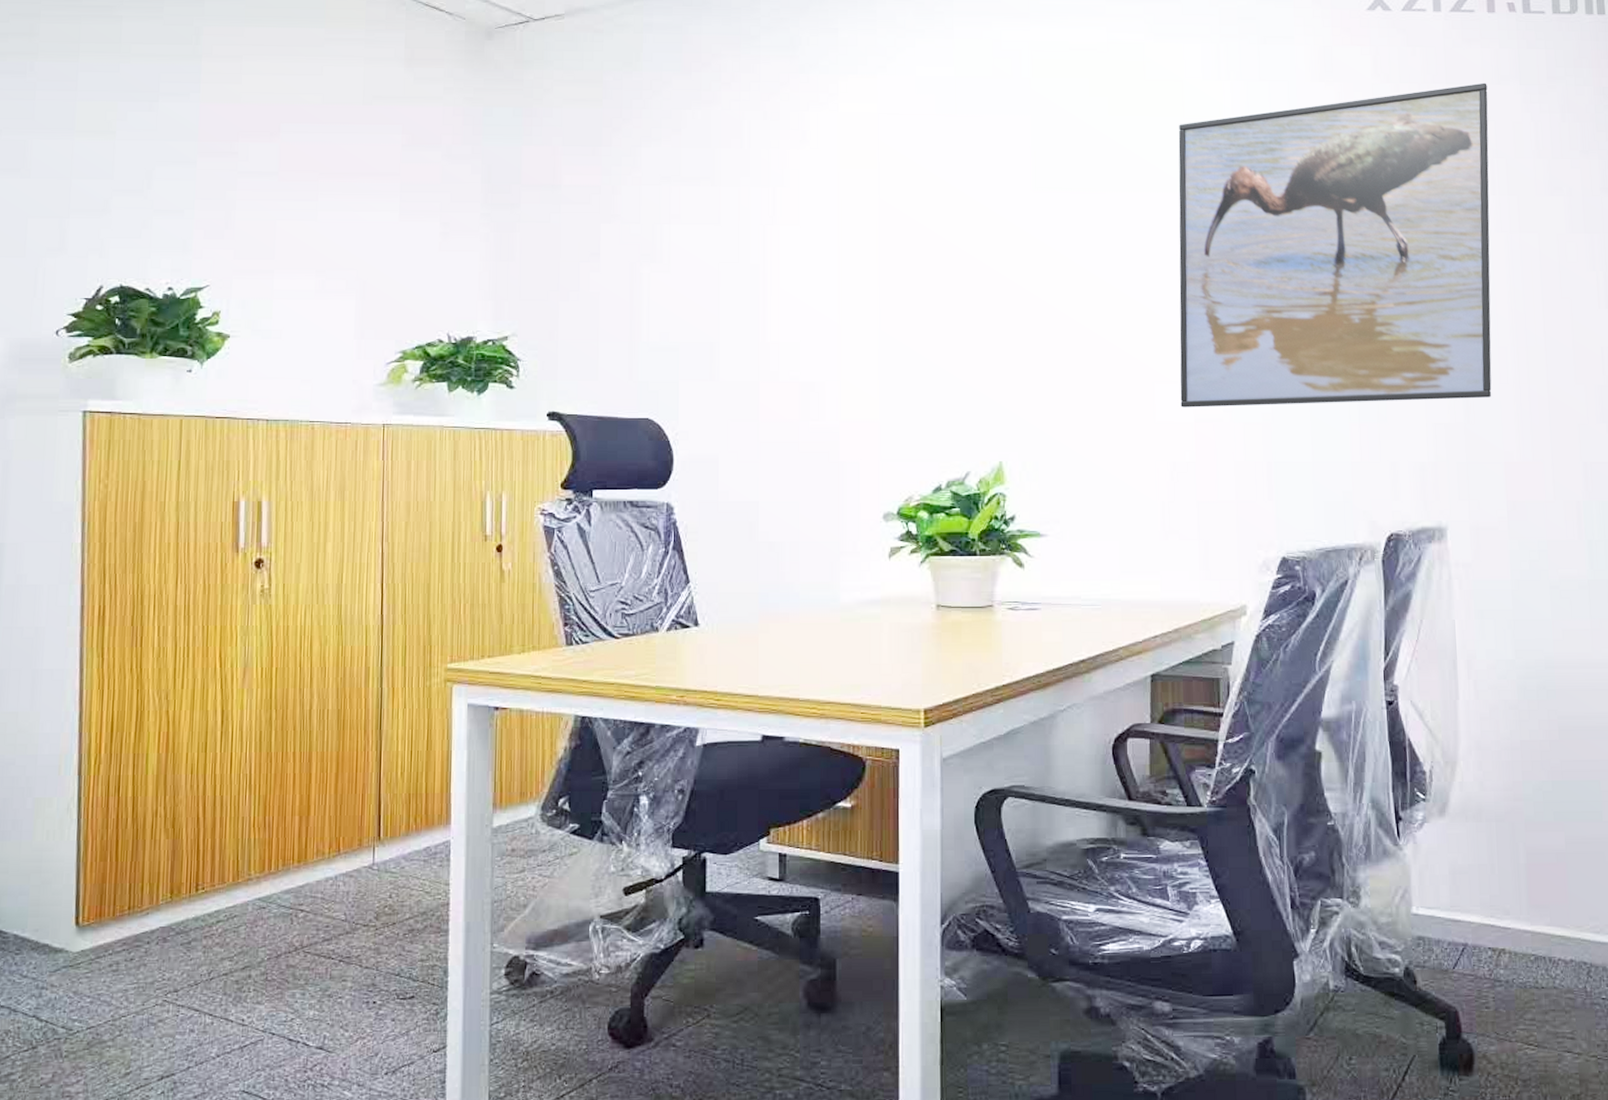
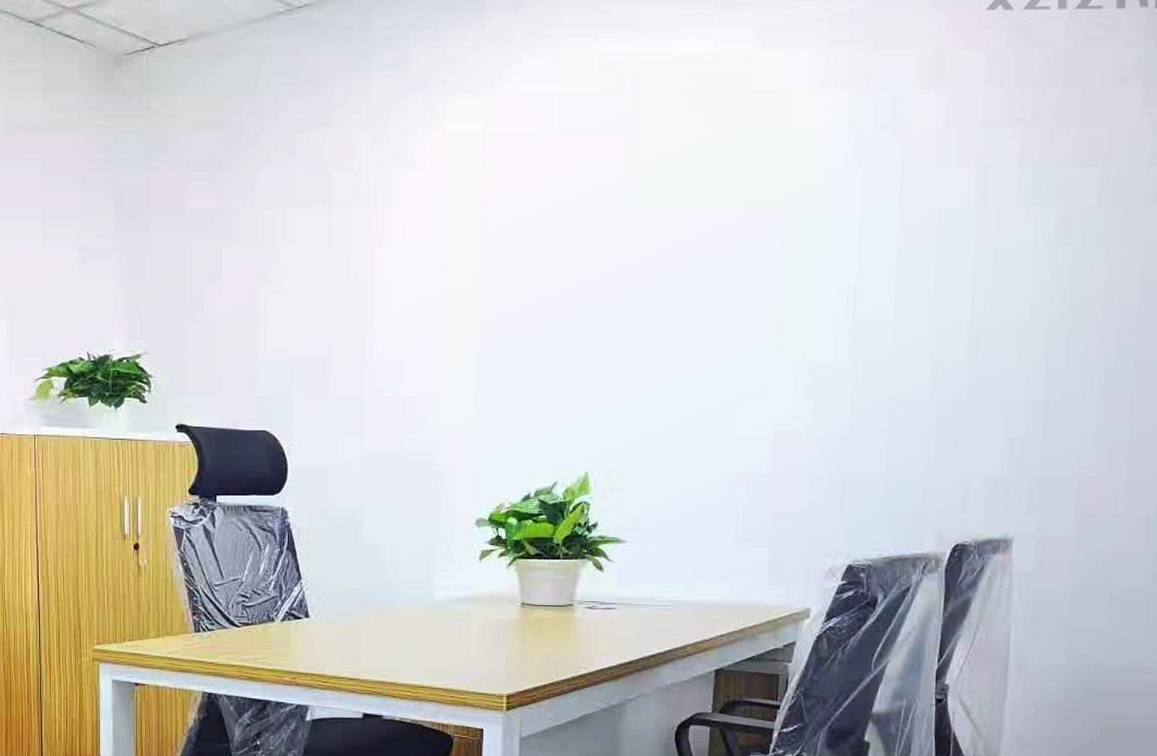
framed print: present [1178,82,1492,408] -> none [761,85,1107,422]

